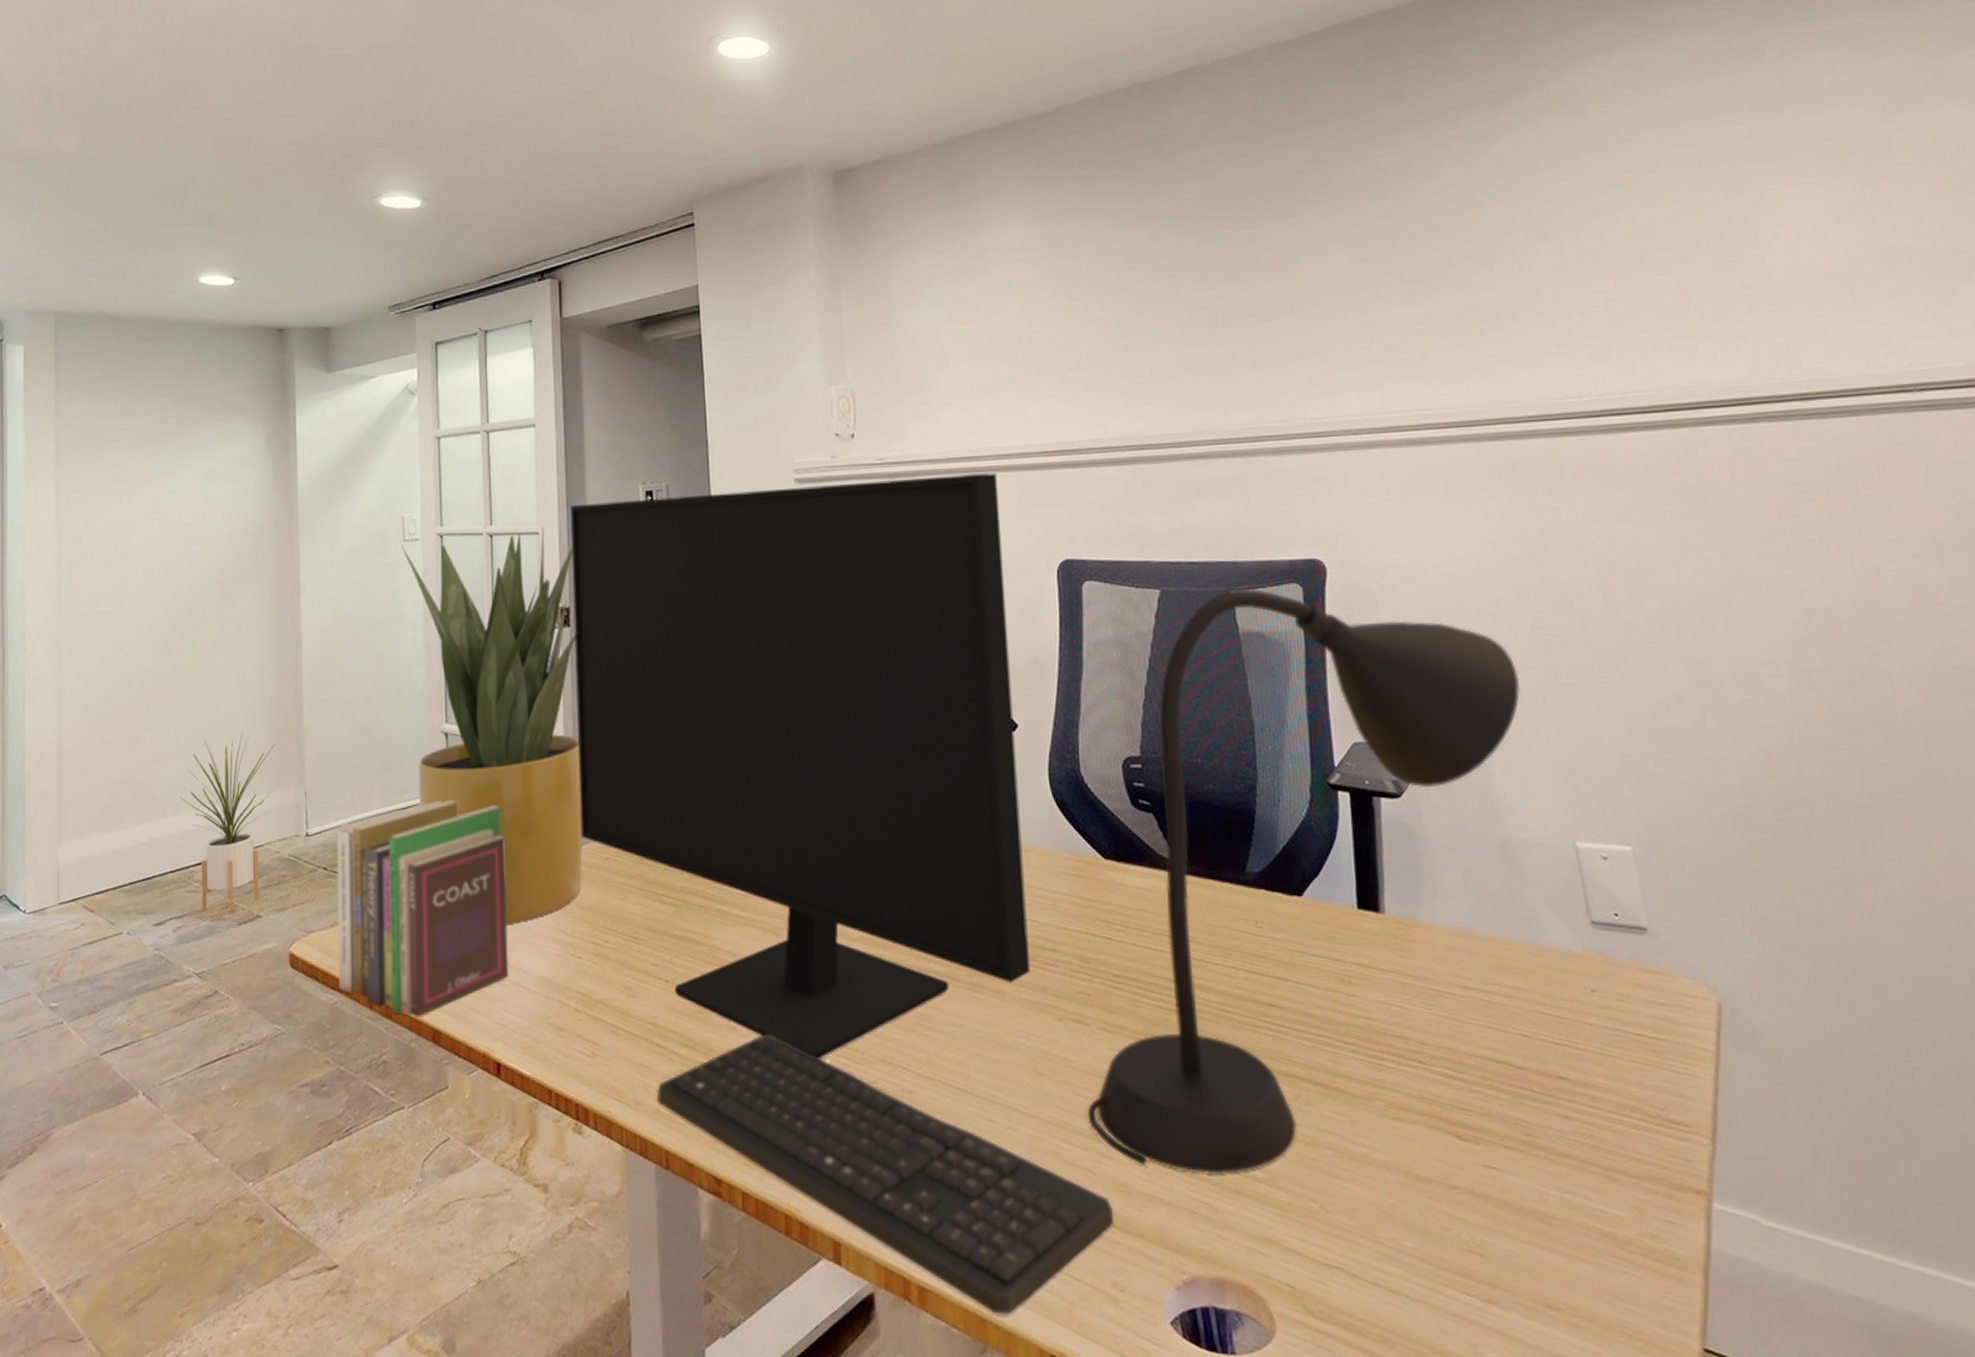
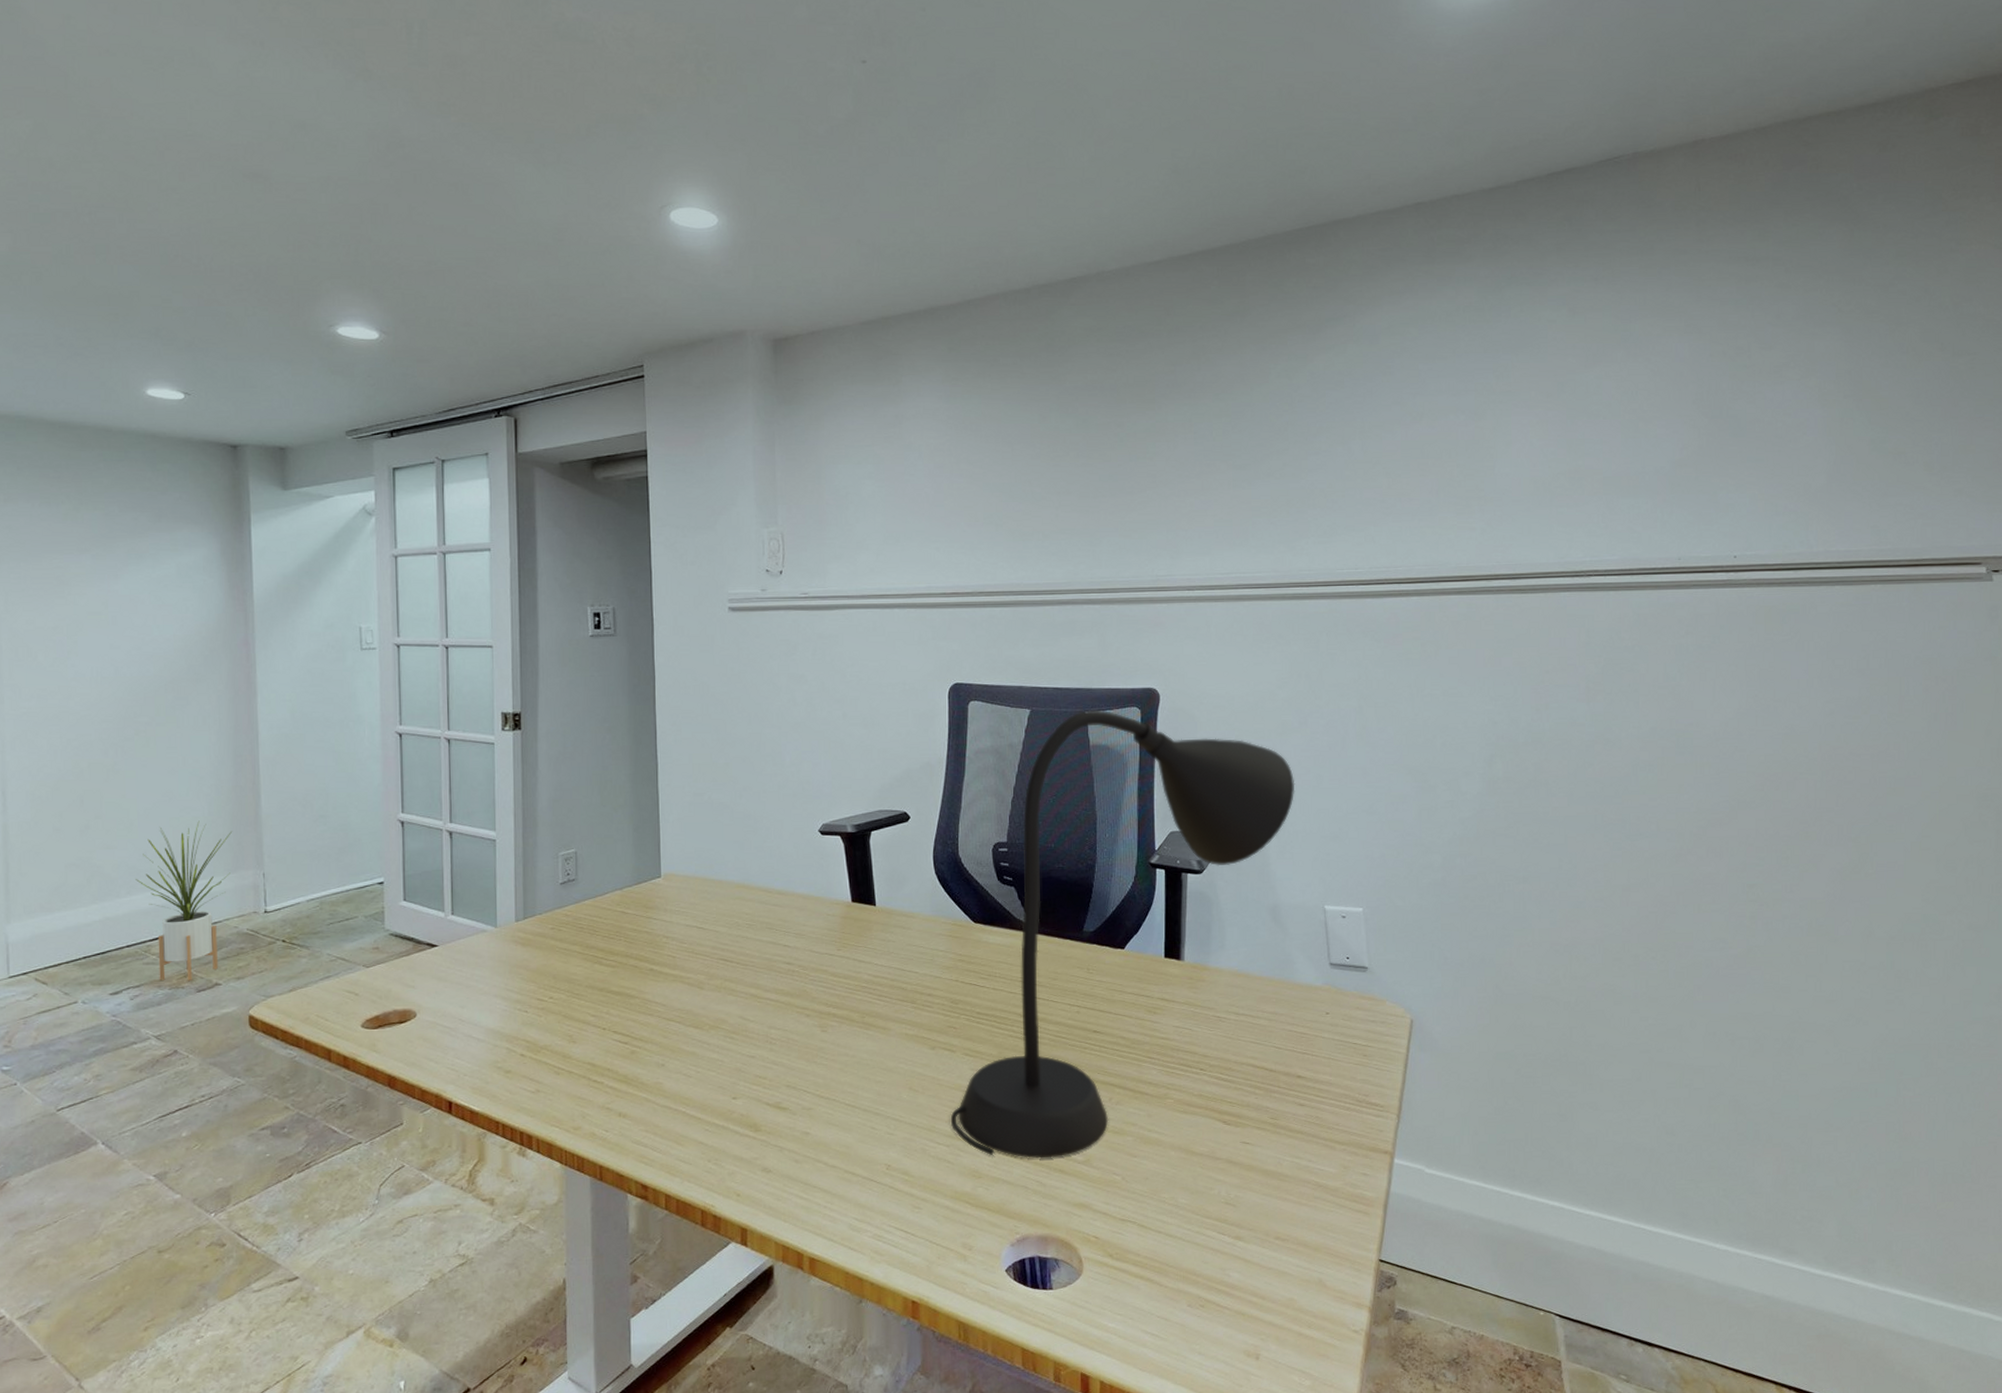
books: present [336,801,509,1017] -> none [294,880,461,1067]
planter: present [402,527,583,924] -> none [359,641,530,985]
monitor: present [570,473,1030,1059] -> none [523,609,911,1087]
computer keyboard: present [657,1035,1114,1313] -> none [593,1069,967,1273]

